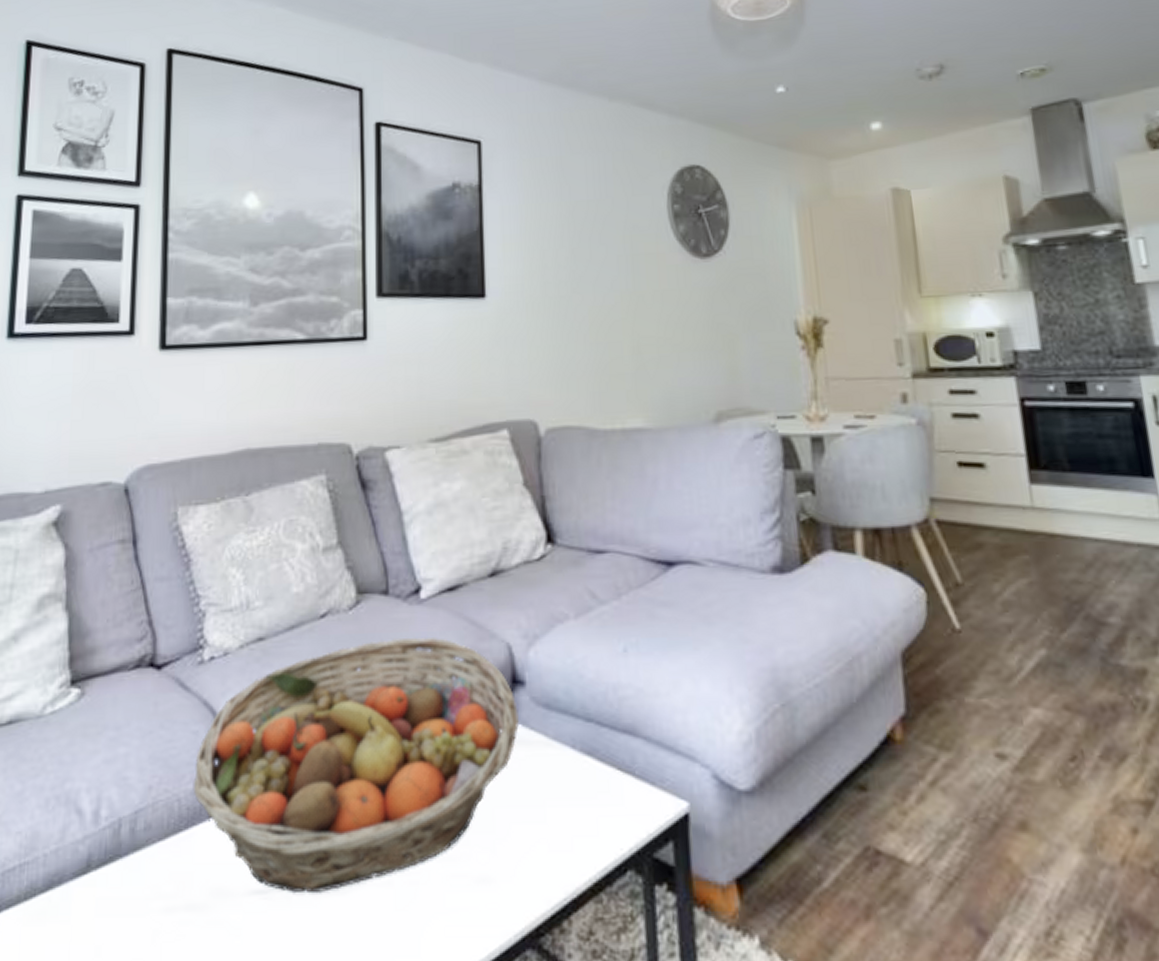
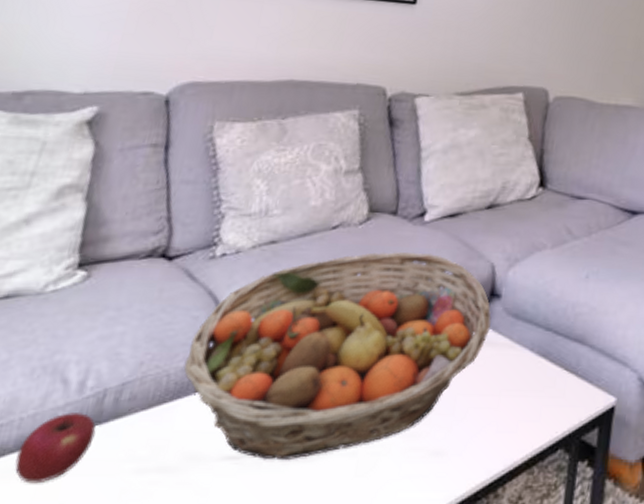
apple: none [47,846,118,926] -> present [15,412,96,484]

